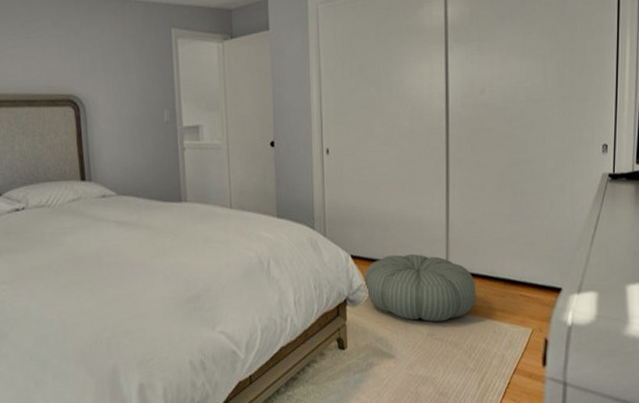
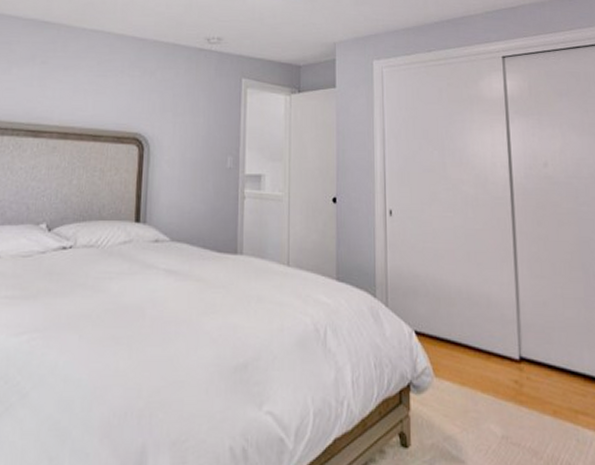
pouf: present [364,253,477,322] -> none [429,334,555,422]

